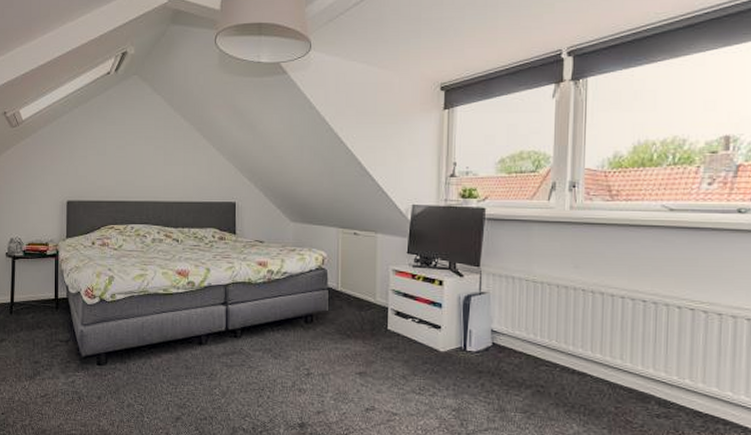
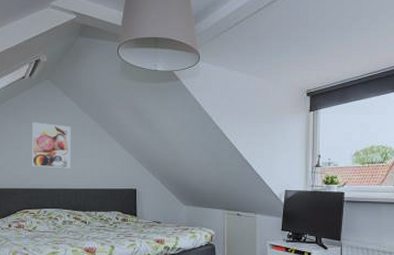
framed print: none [117,124,161,178] -> present [31,122,71,169]

